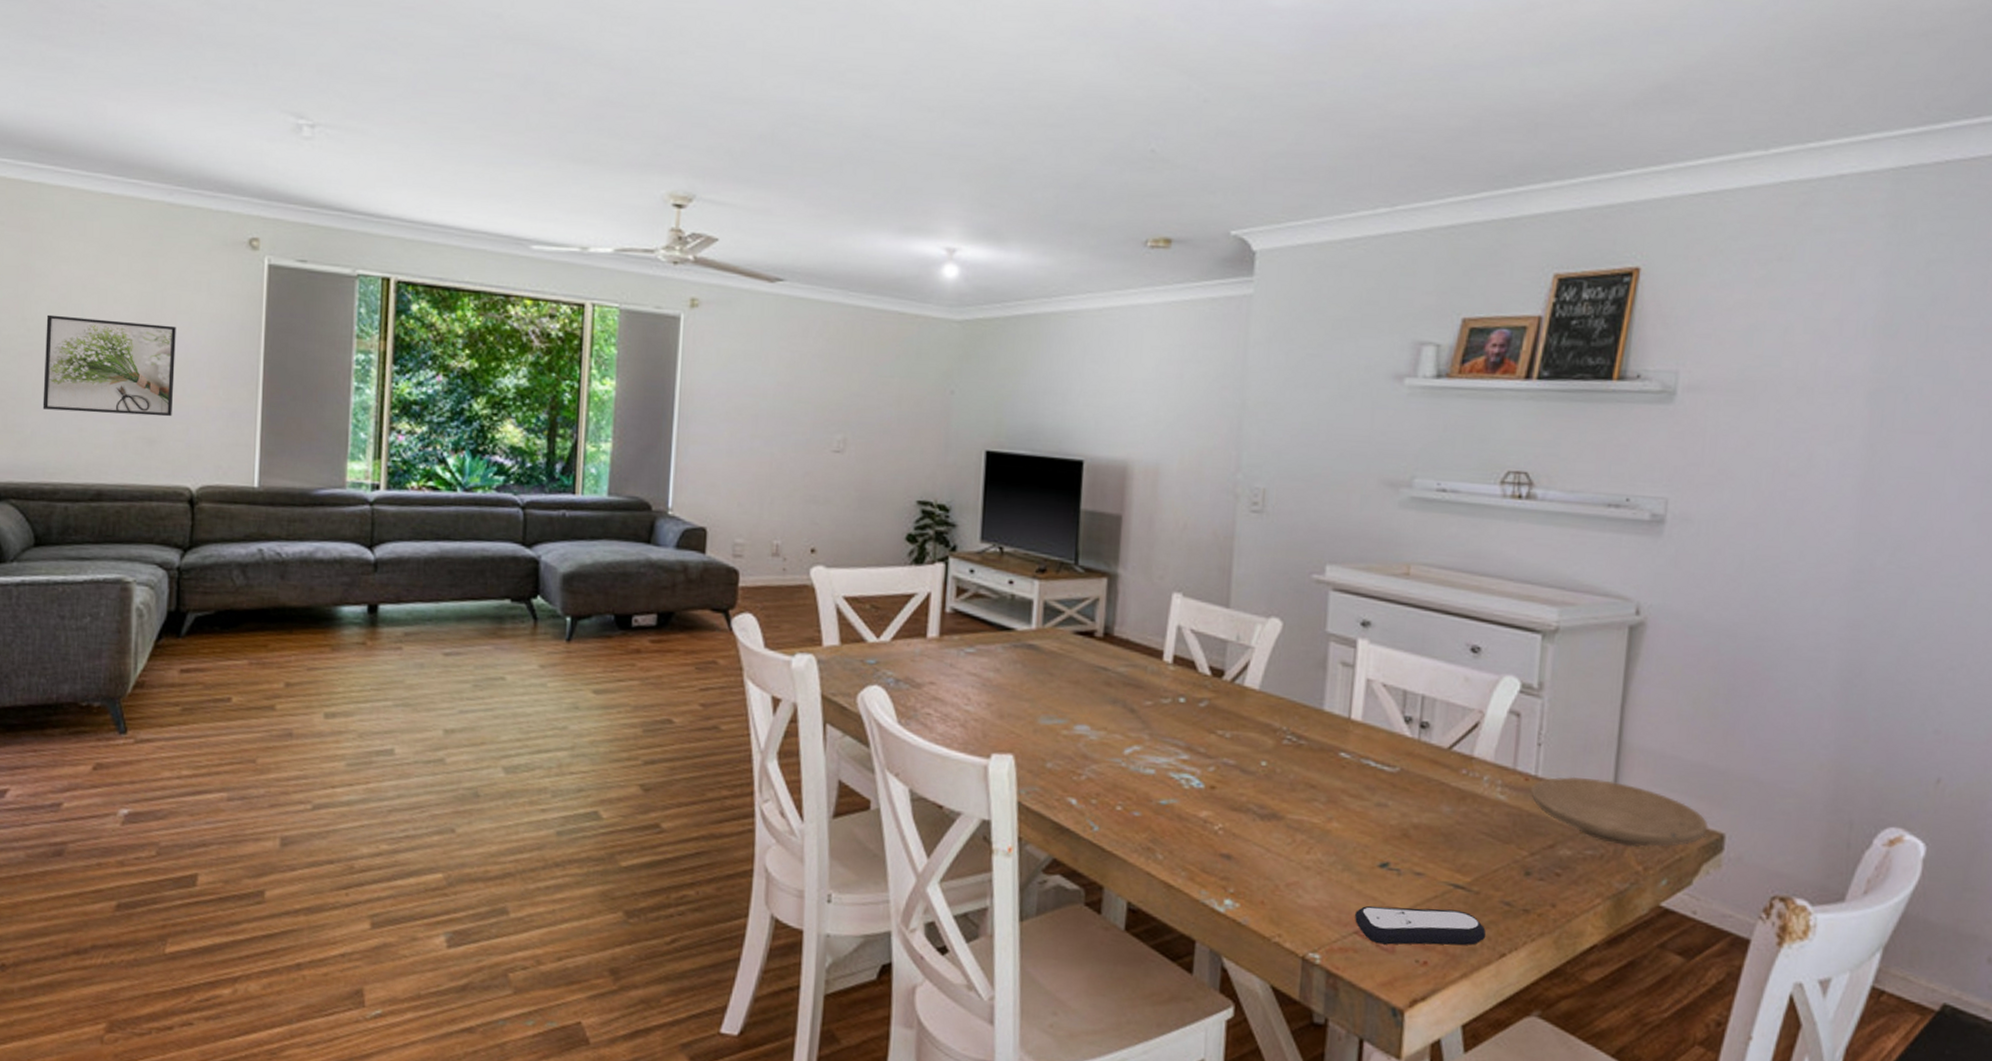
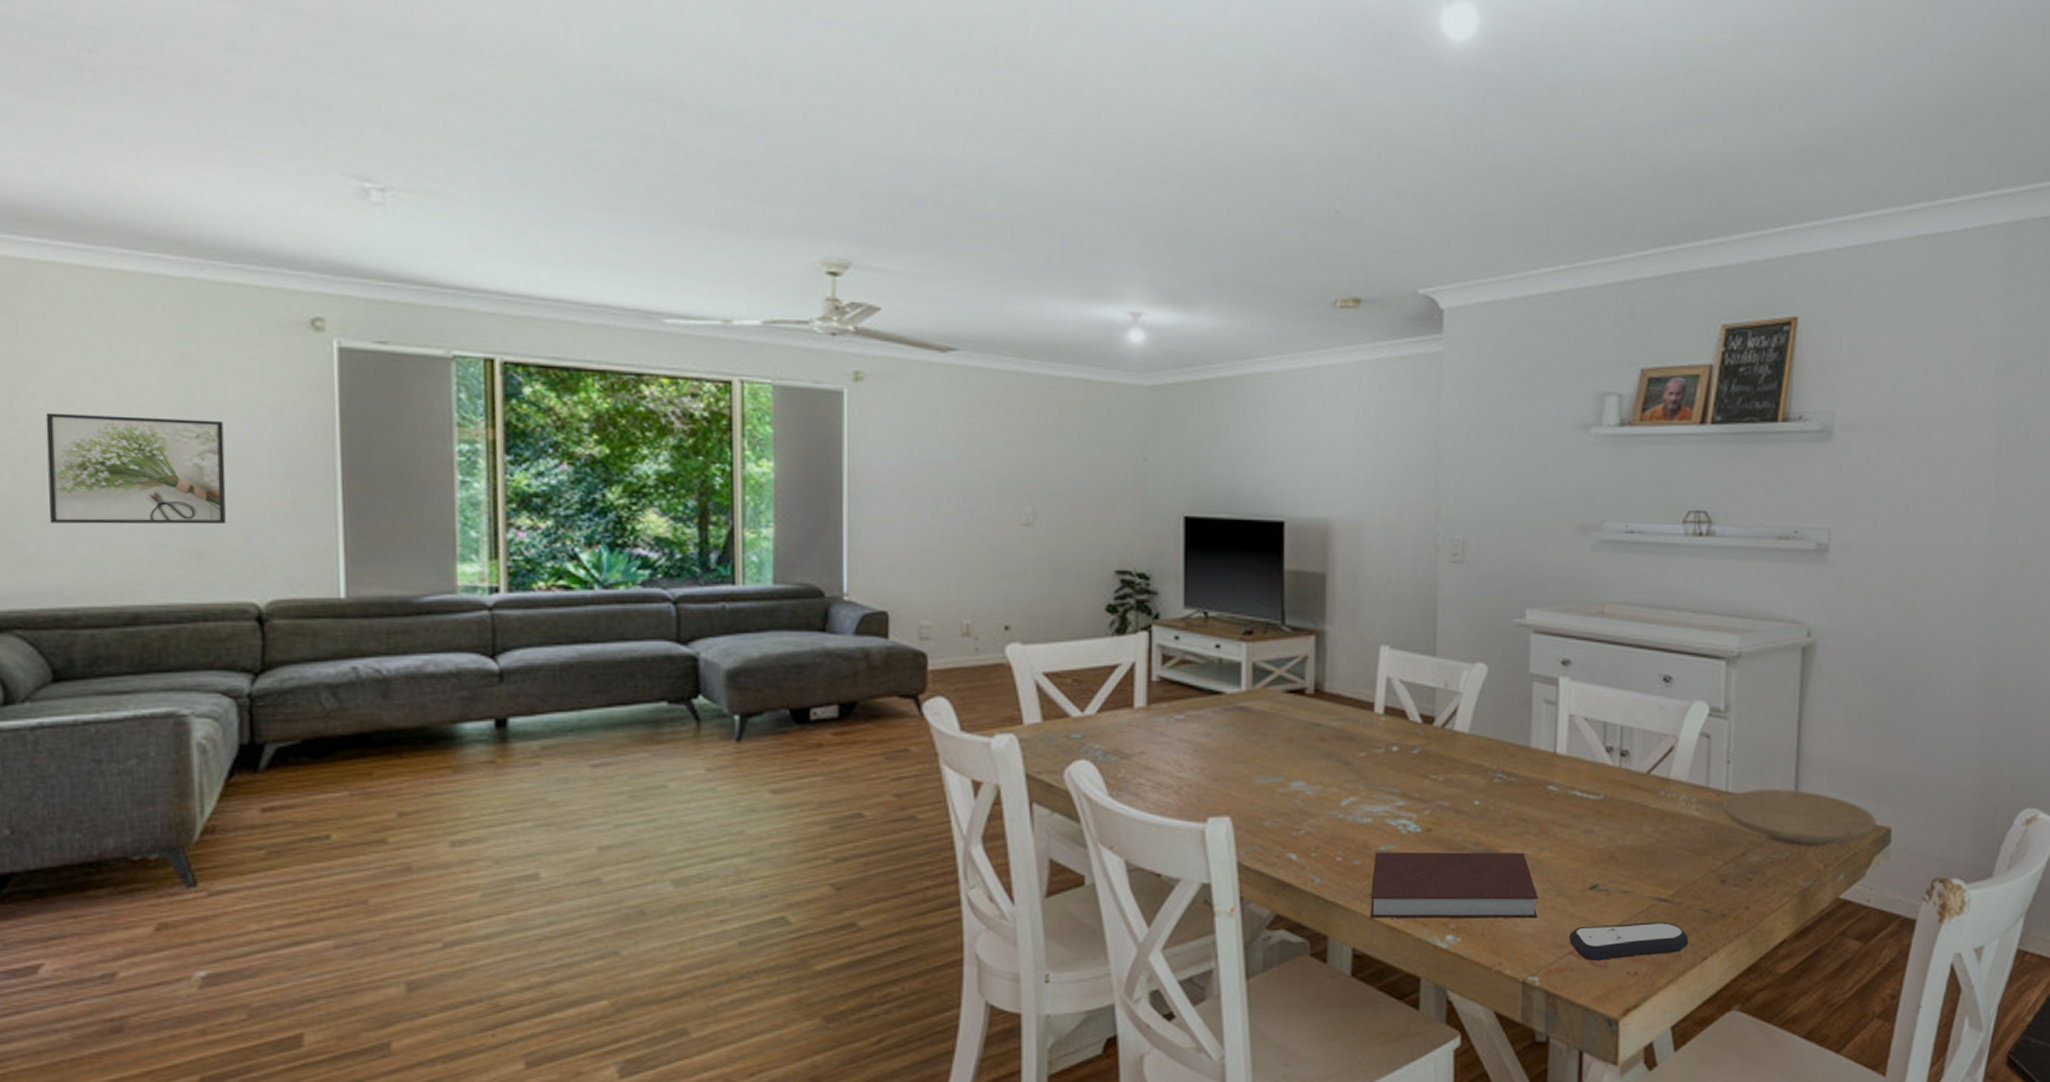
notebook: none [1148,805,1324,892] -> present [1371,852,1539,919]

